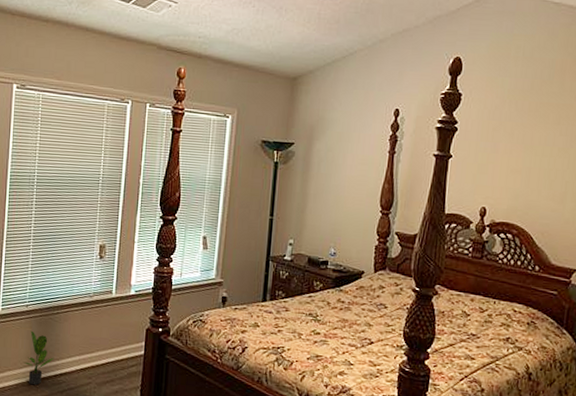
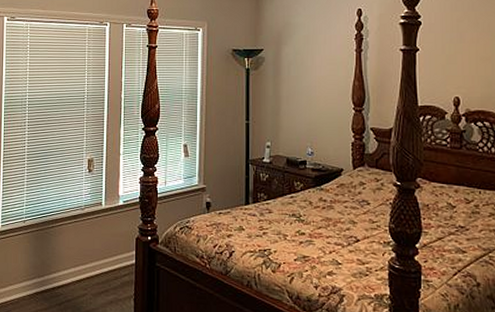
potted plant: present [24,330,54,386] -> none [24,245,51,299]

